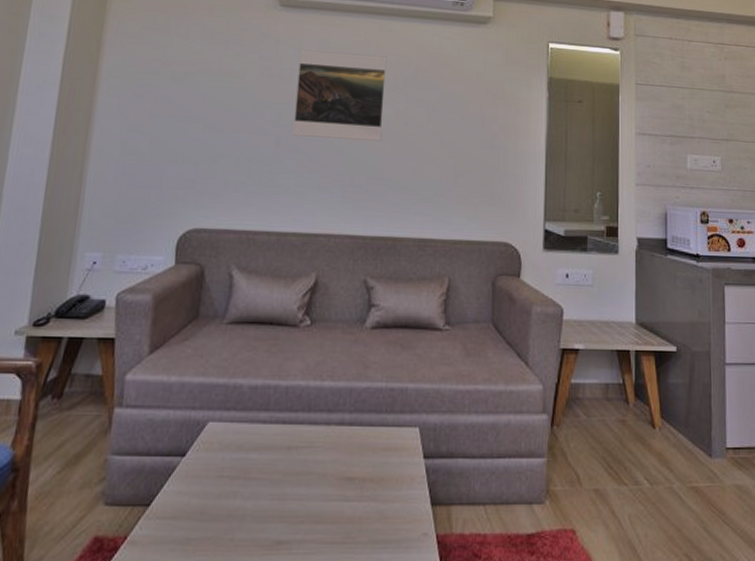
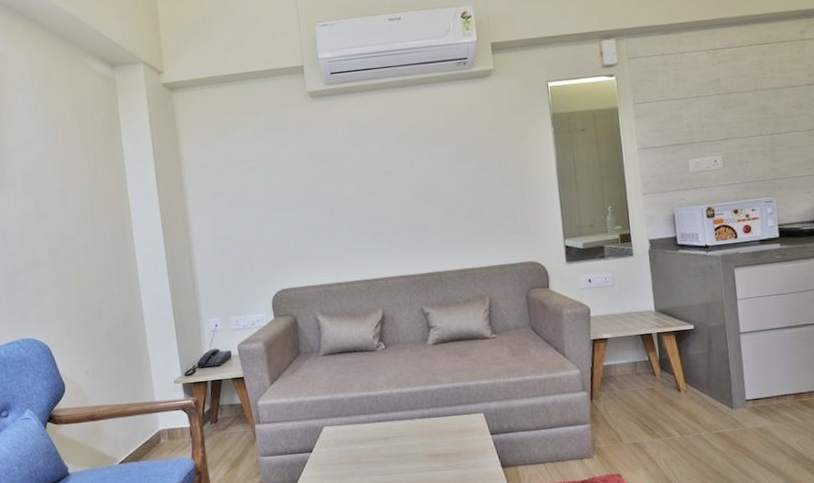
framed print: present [293,49,387,143] -> none [335,123,415,204]

